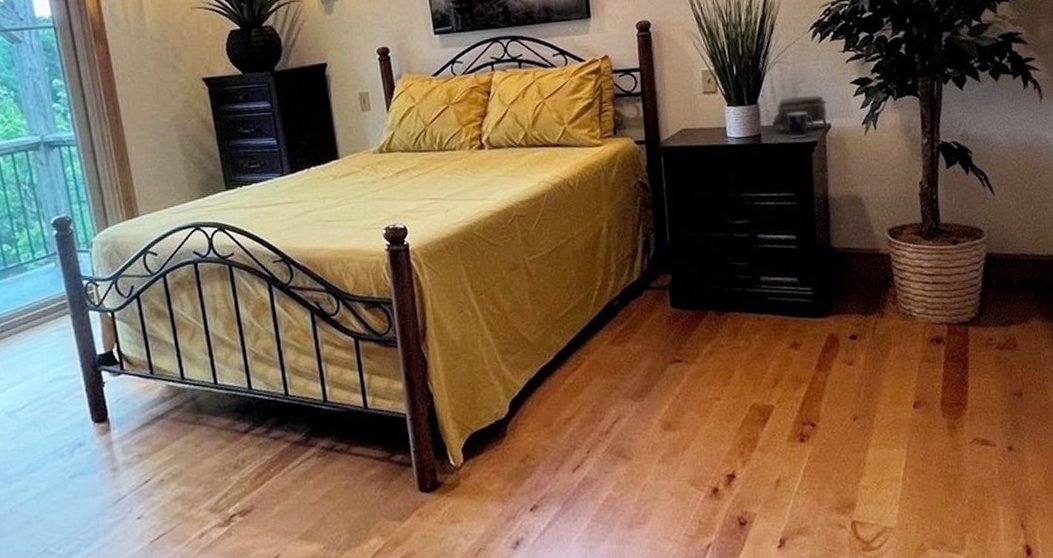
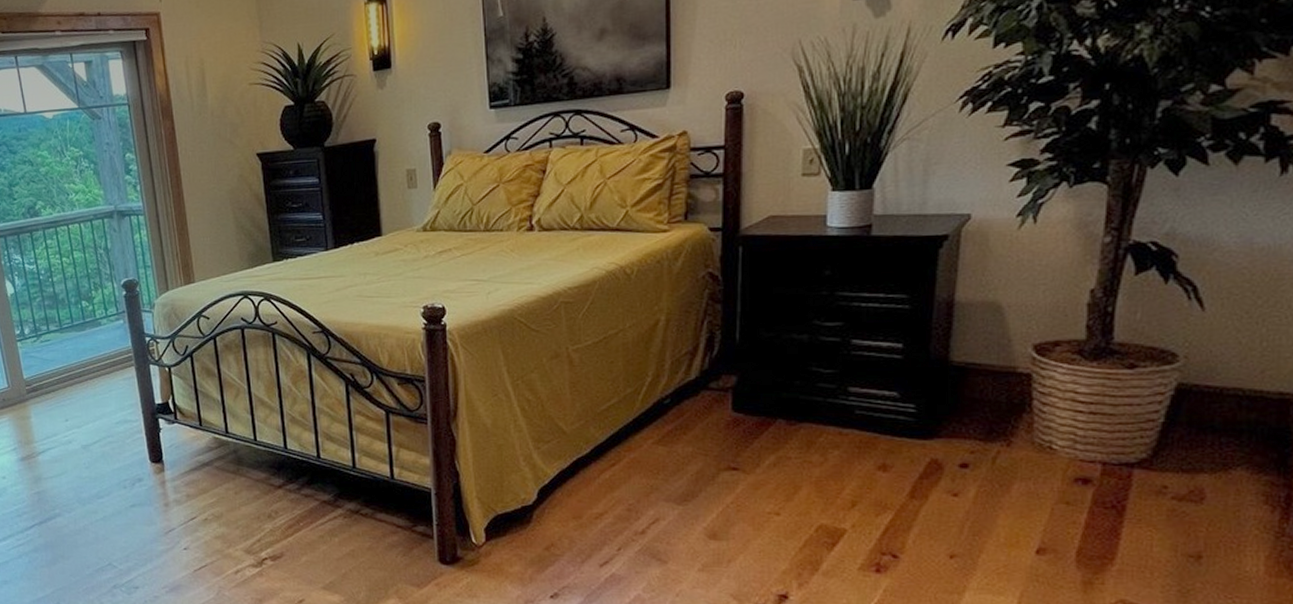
jewelry box: present [772,95,827,133] -> none [889,180,969,224]
mug: present [786,111,814,139] -> none [910,198,947,231]

